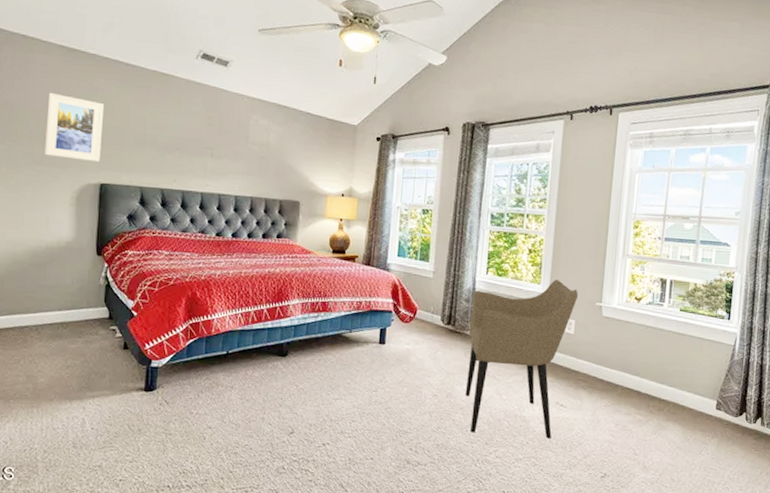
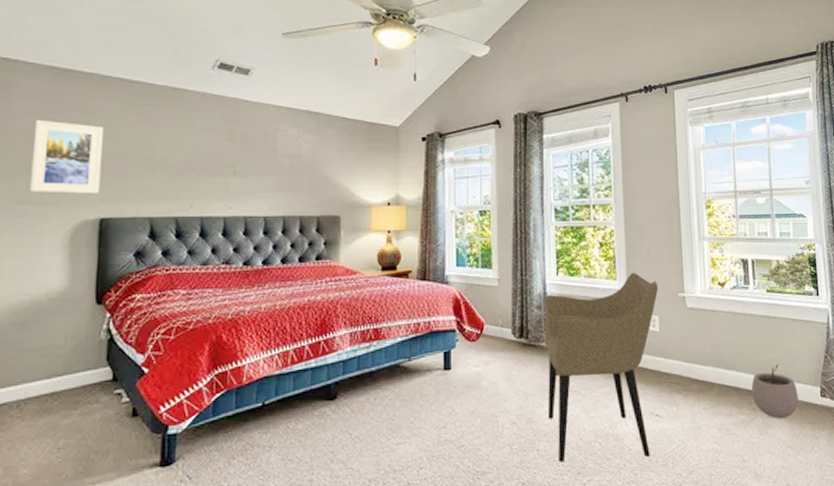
plant pot: none [651,376,695,424] -> present [751,364,799,419]

